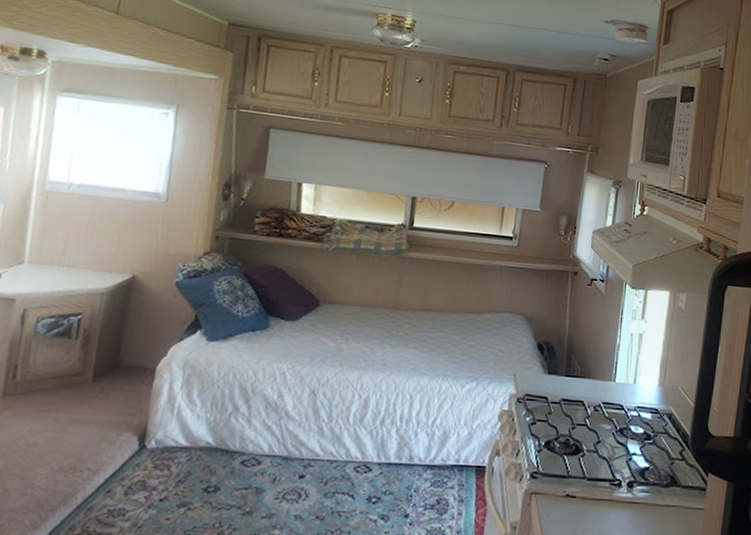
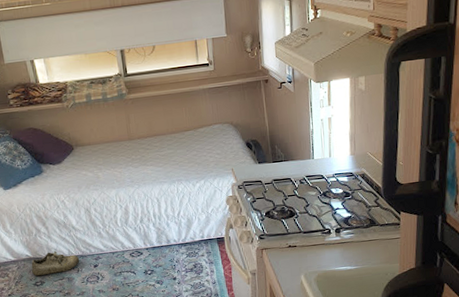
shoe: none [206,443,282,478] -> present [31,251,80,276]

